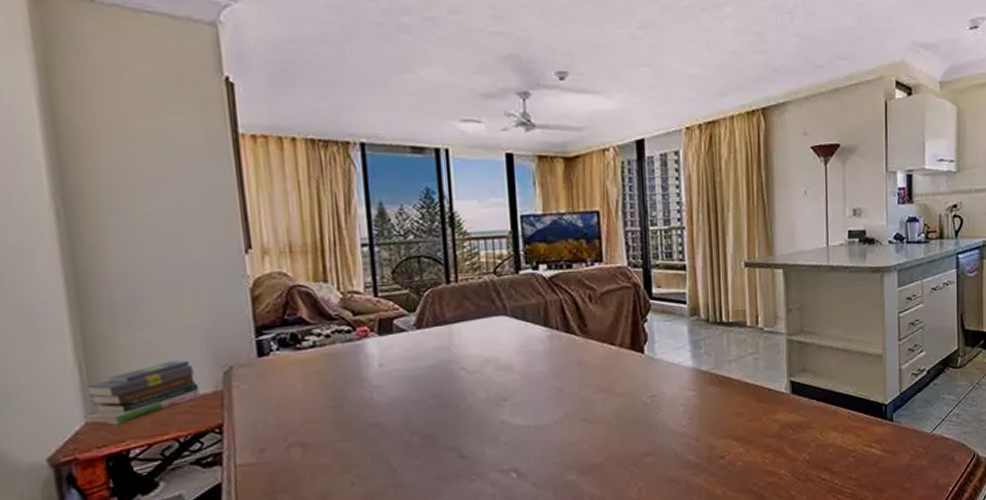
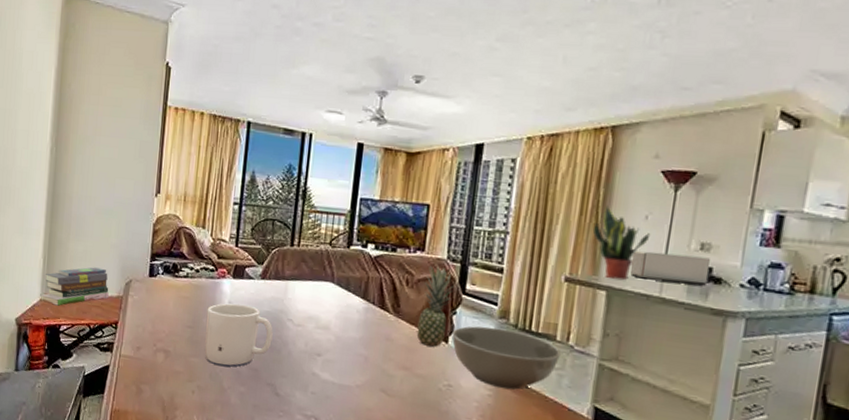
mug: none [351,363,445,444] -> present [204,303,273,367]
fruit: none [608,274,640,361] -> present [416,266,453,347]
bowl: none [646,325,754,386] -> present [452,326,562,390]
potted plant: none [761,186,812,257] -> present [592,205,651,281]
toaster: none [799,222,864,253] -> present [629,250,711,286]

